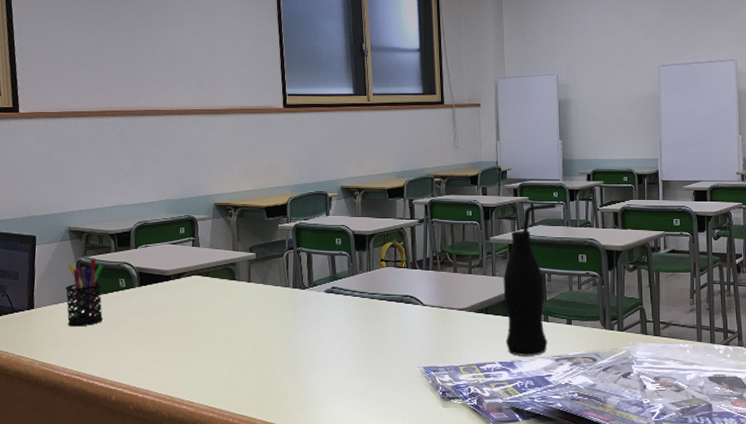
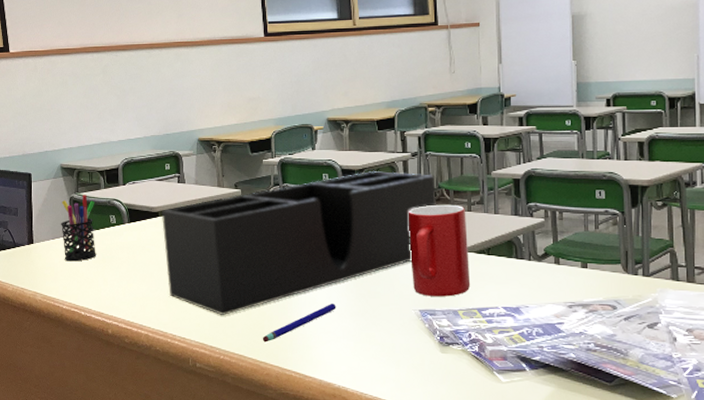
desk organizer: none [173,235,441,378] -> present [161,170,437,315]
pen: none [272,363,346,404] -> present [262,304,336,343]
cup: none [414,267,471,354] -> present [408,204,471,297]
bottle: present [503,204,557,356] -> none [507,133,570,301]

